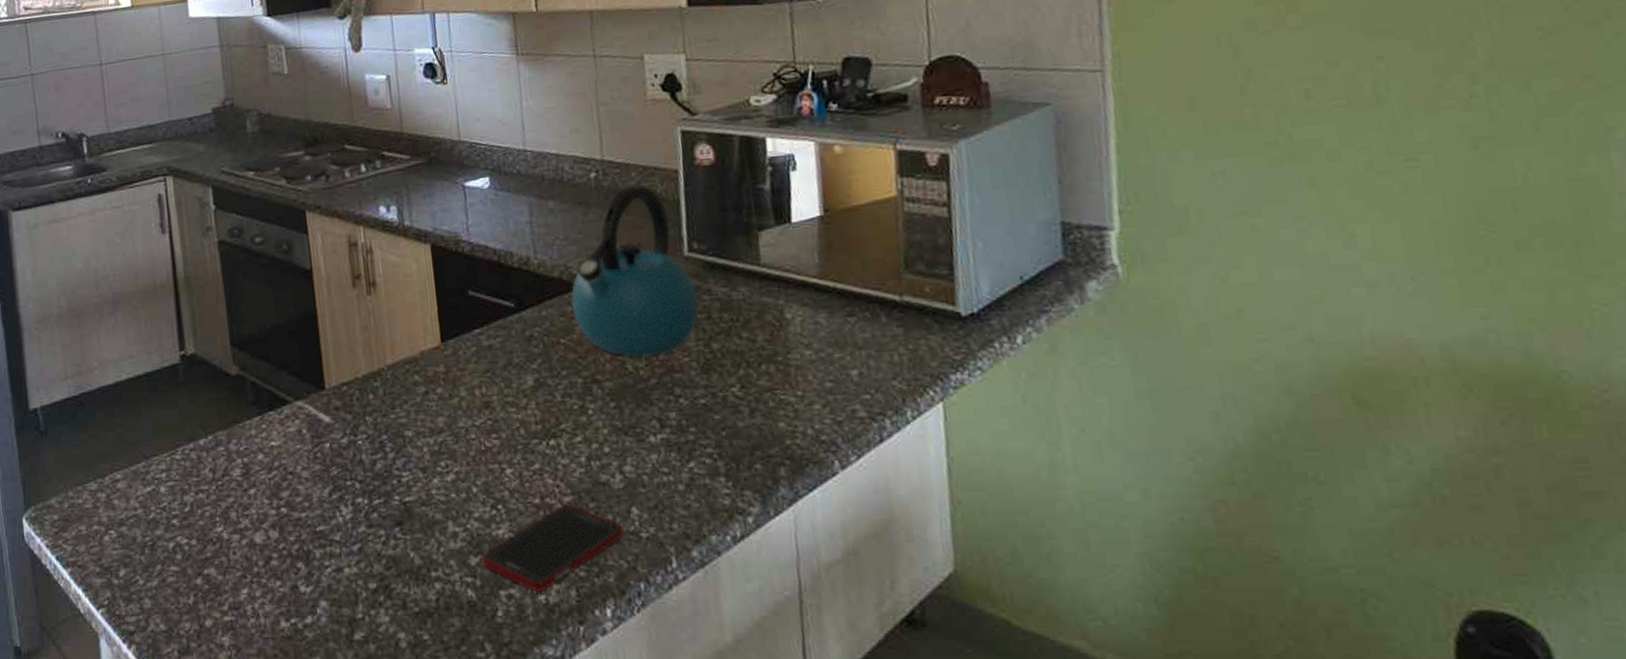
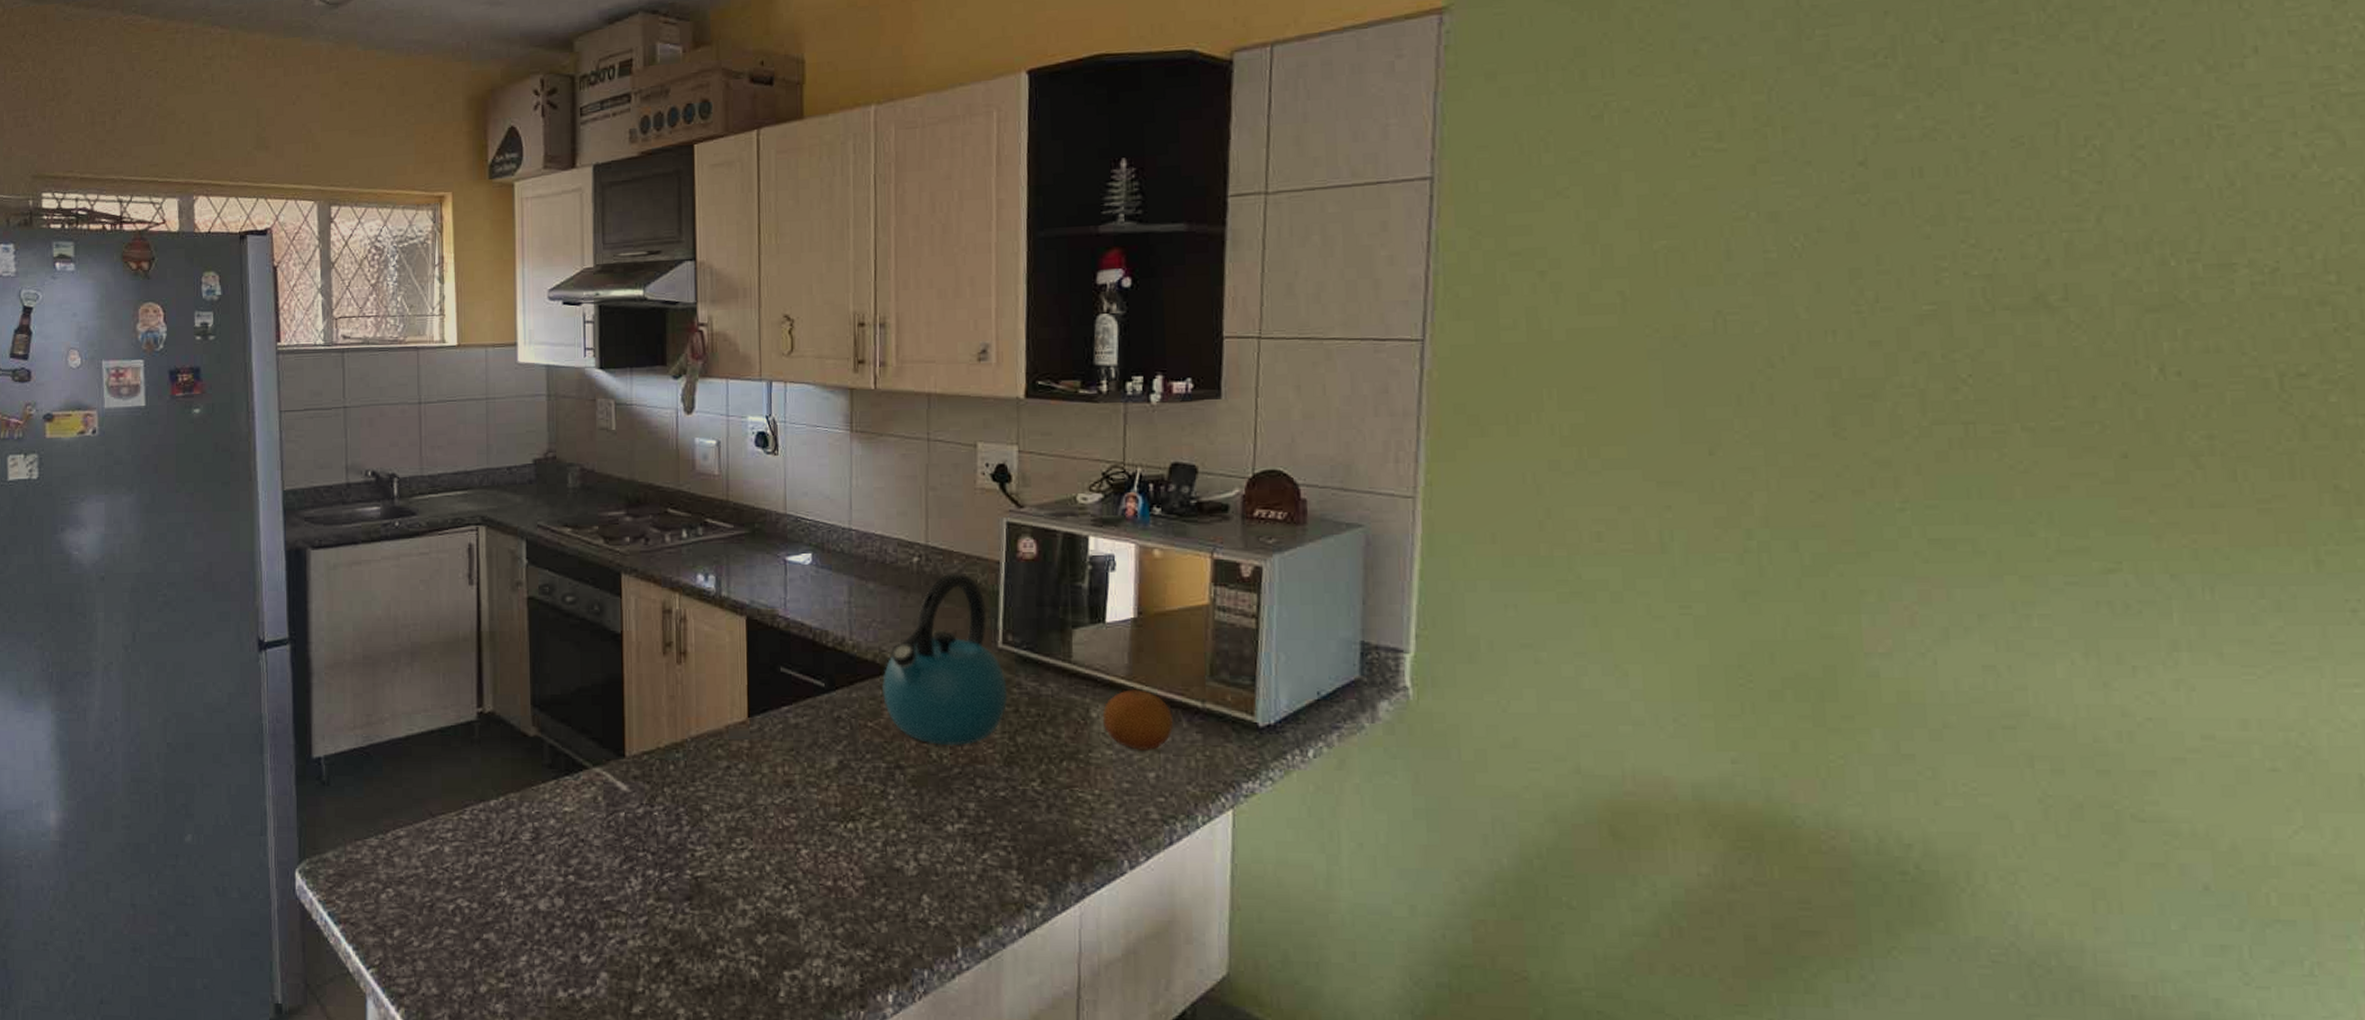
cell phone: present [482,504,624,592] -> none [769,888,913,974]
fruit: none [797,287,872,349] -> present [1102,689,1174,750]

